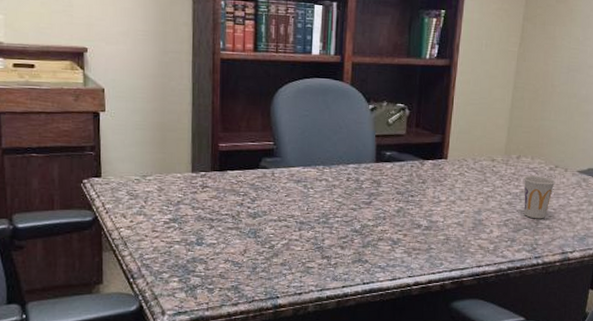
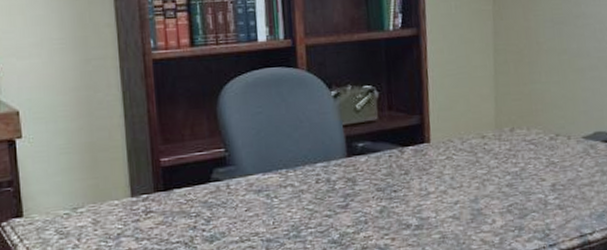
cup: present [524,175,556,219] -> none [522,148,559,200]

